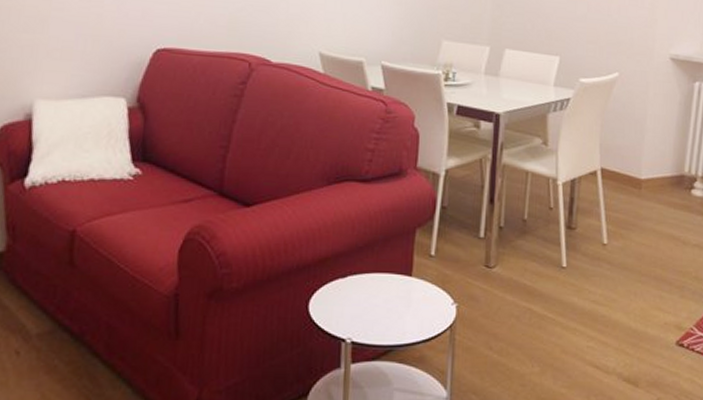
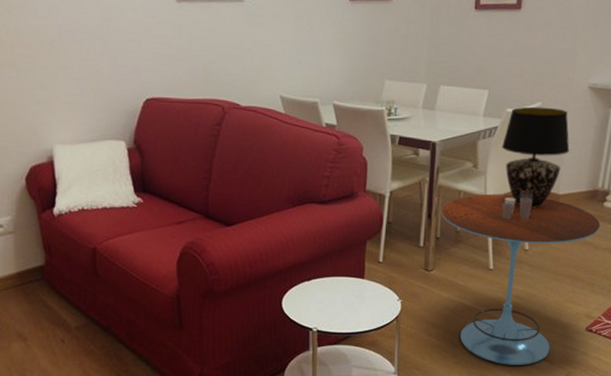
side table: none [505,171,689,389] -> present [441,189,600,365]
table lamp: none [574,77,651,194] -> present [501,106,570,208]

